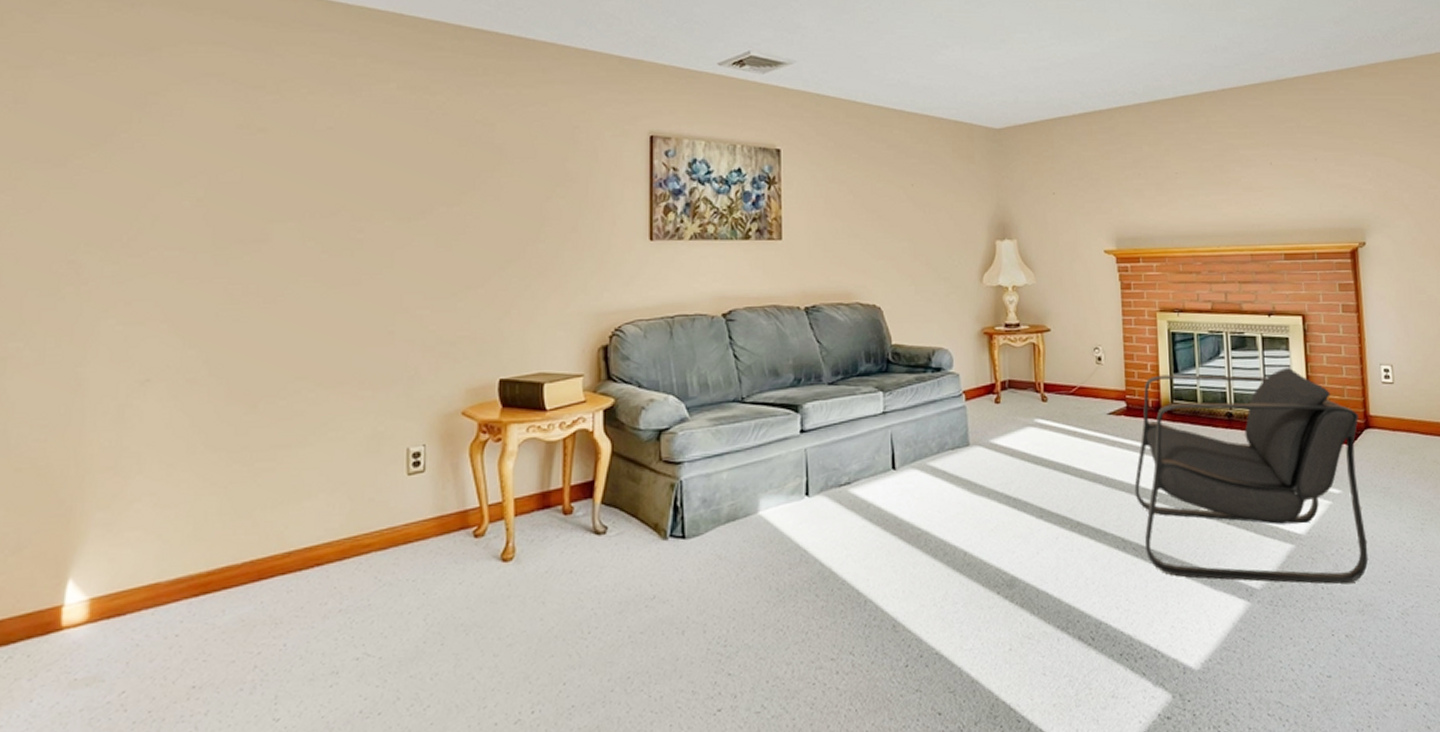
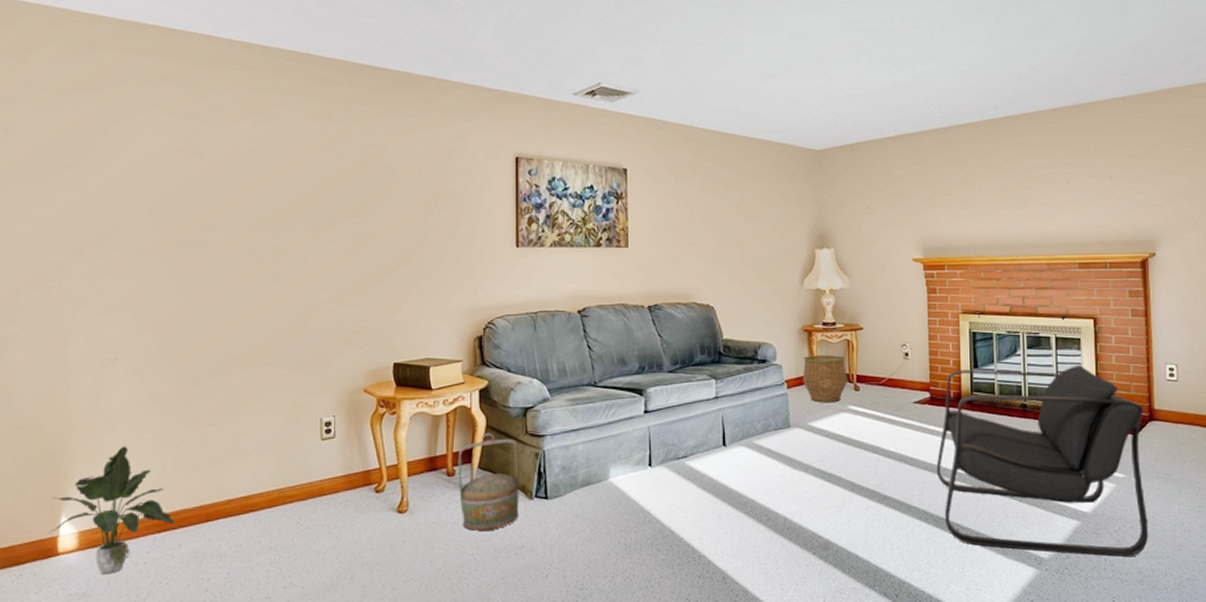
potted plant: none [49,488,218,652] -> present [48,446,175,574]
decorative basket: none [576,460,651,580] -> present [458,432,519,531]
basket: none [982,360,1034,417] -> present [802,354,848,403]

